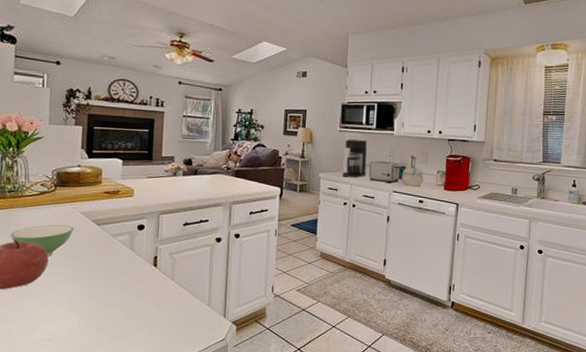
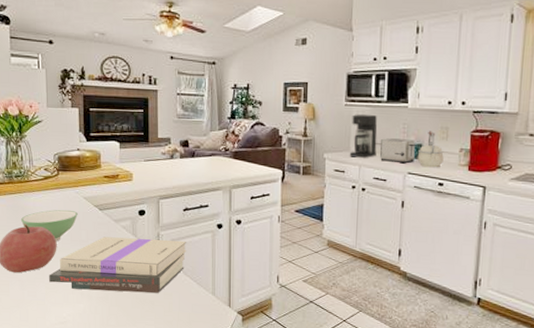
books: none [37,251,185,306] -> present [49,236,187,293]

